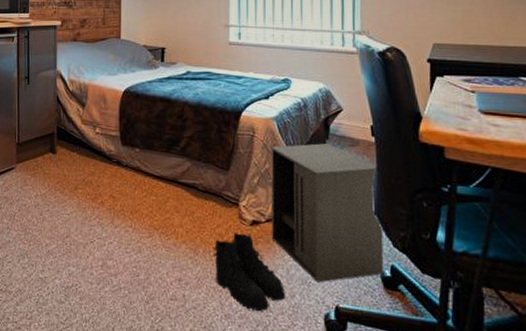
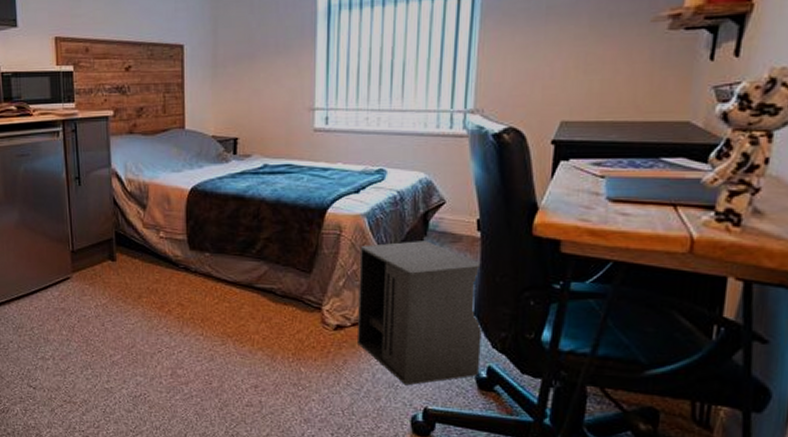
boots: present [214,232,286,312] -> none [293,337,371,416]

